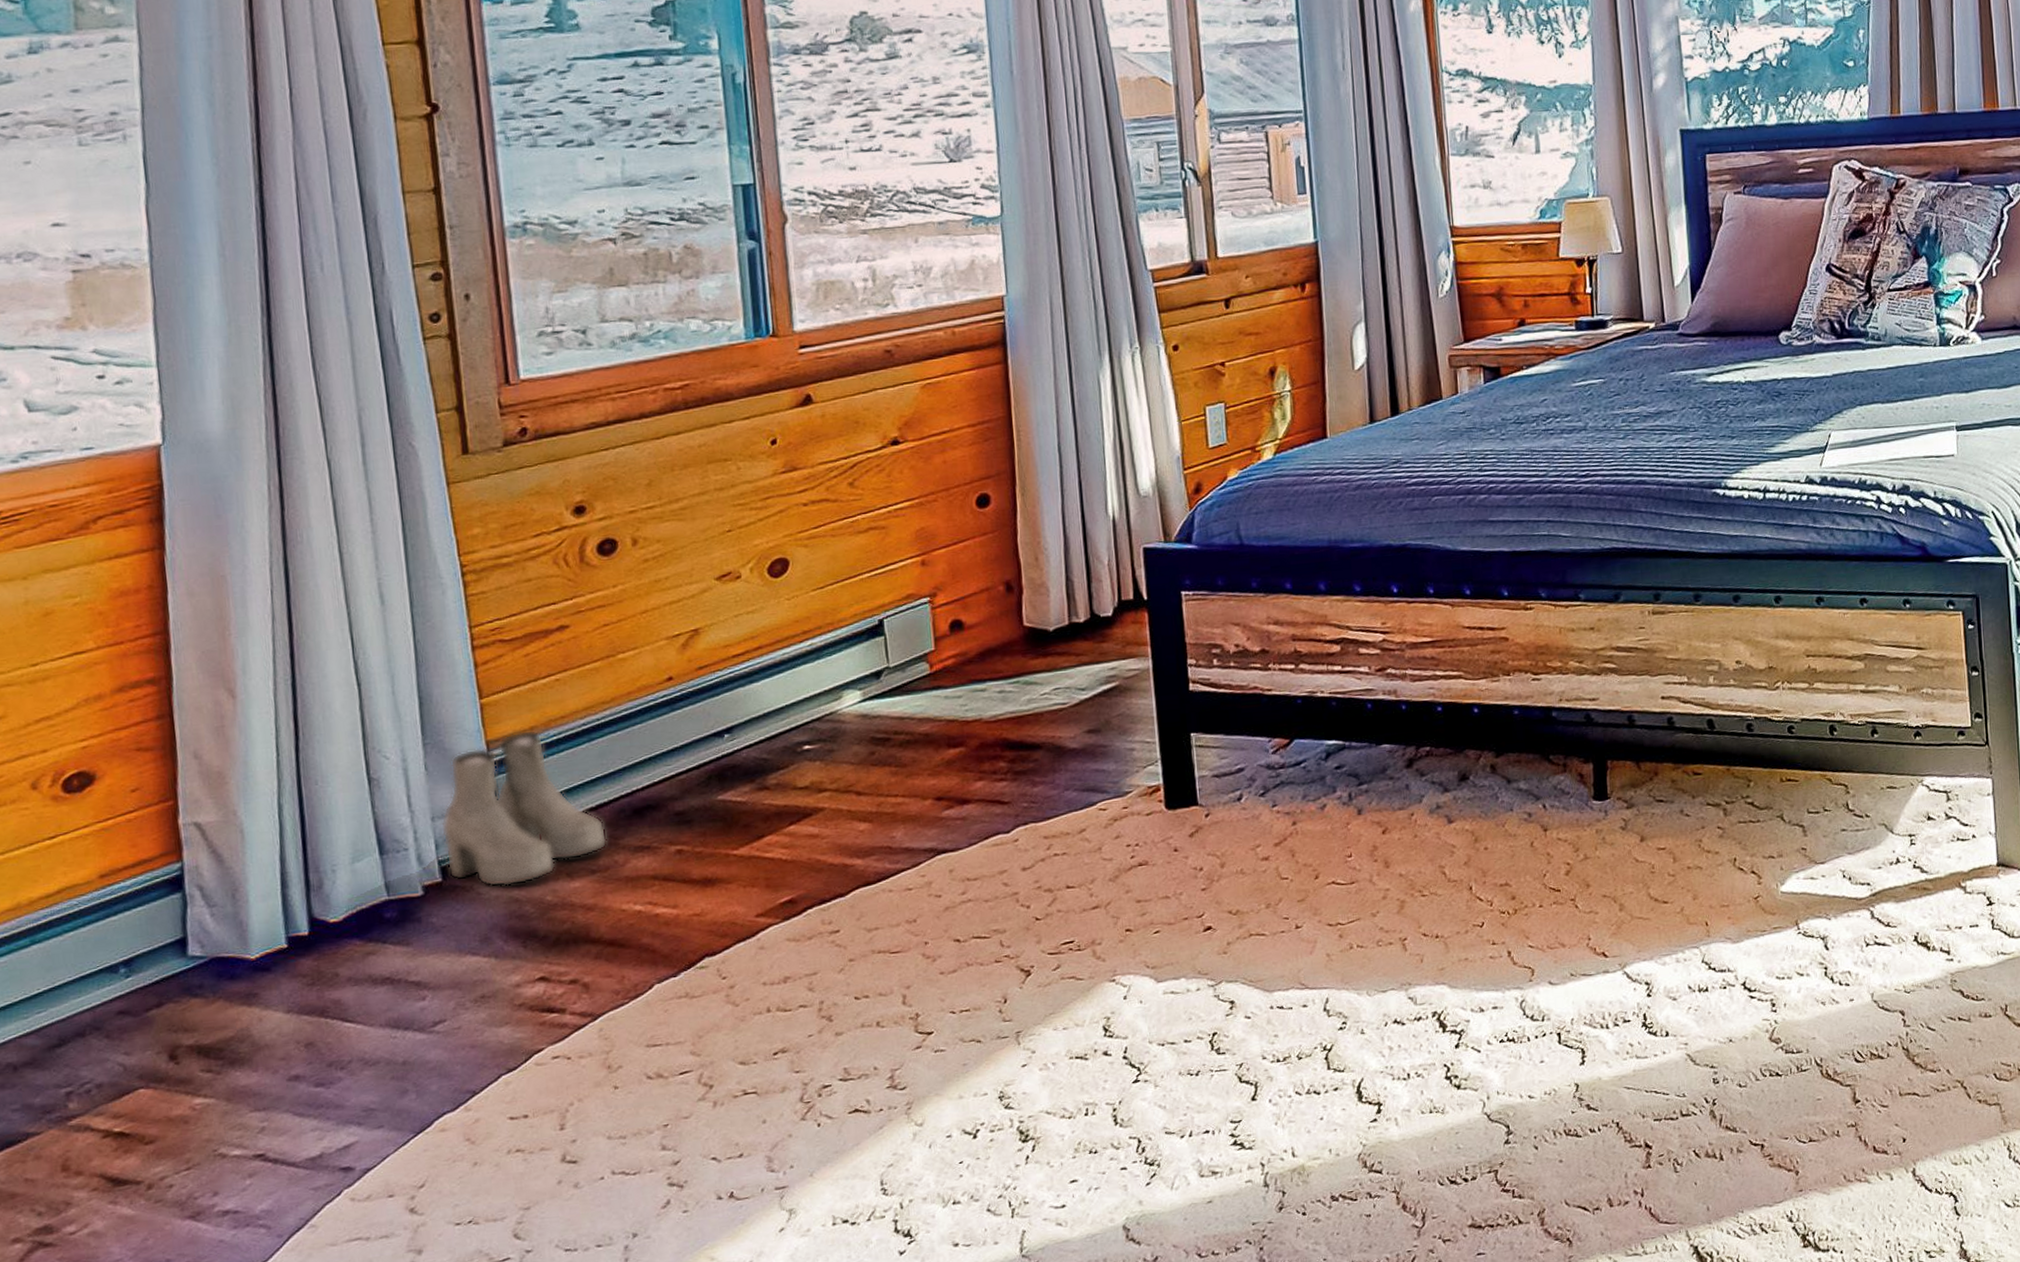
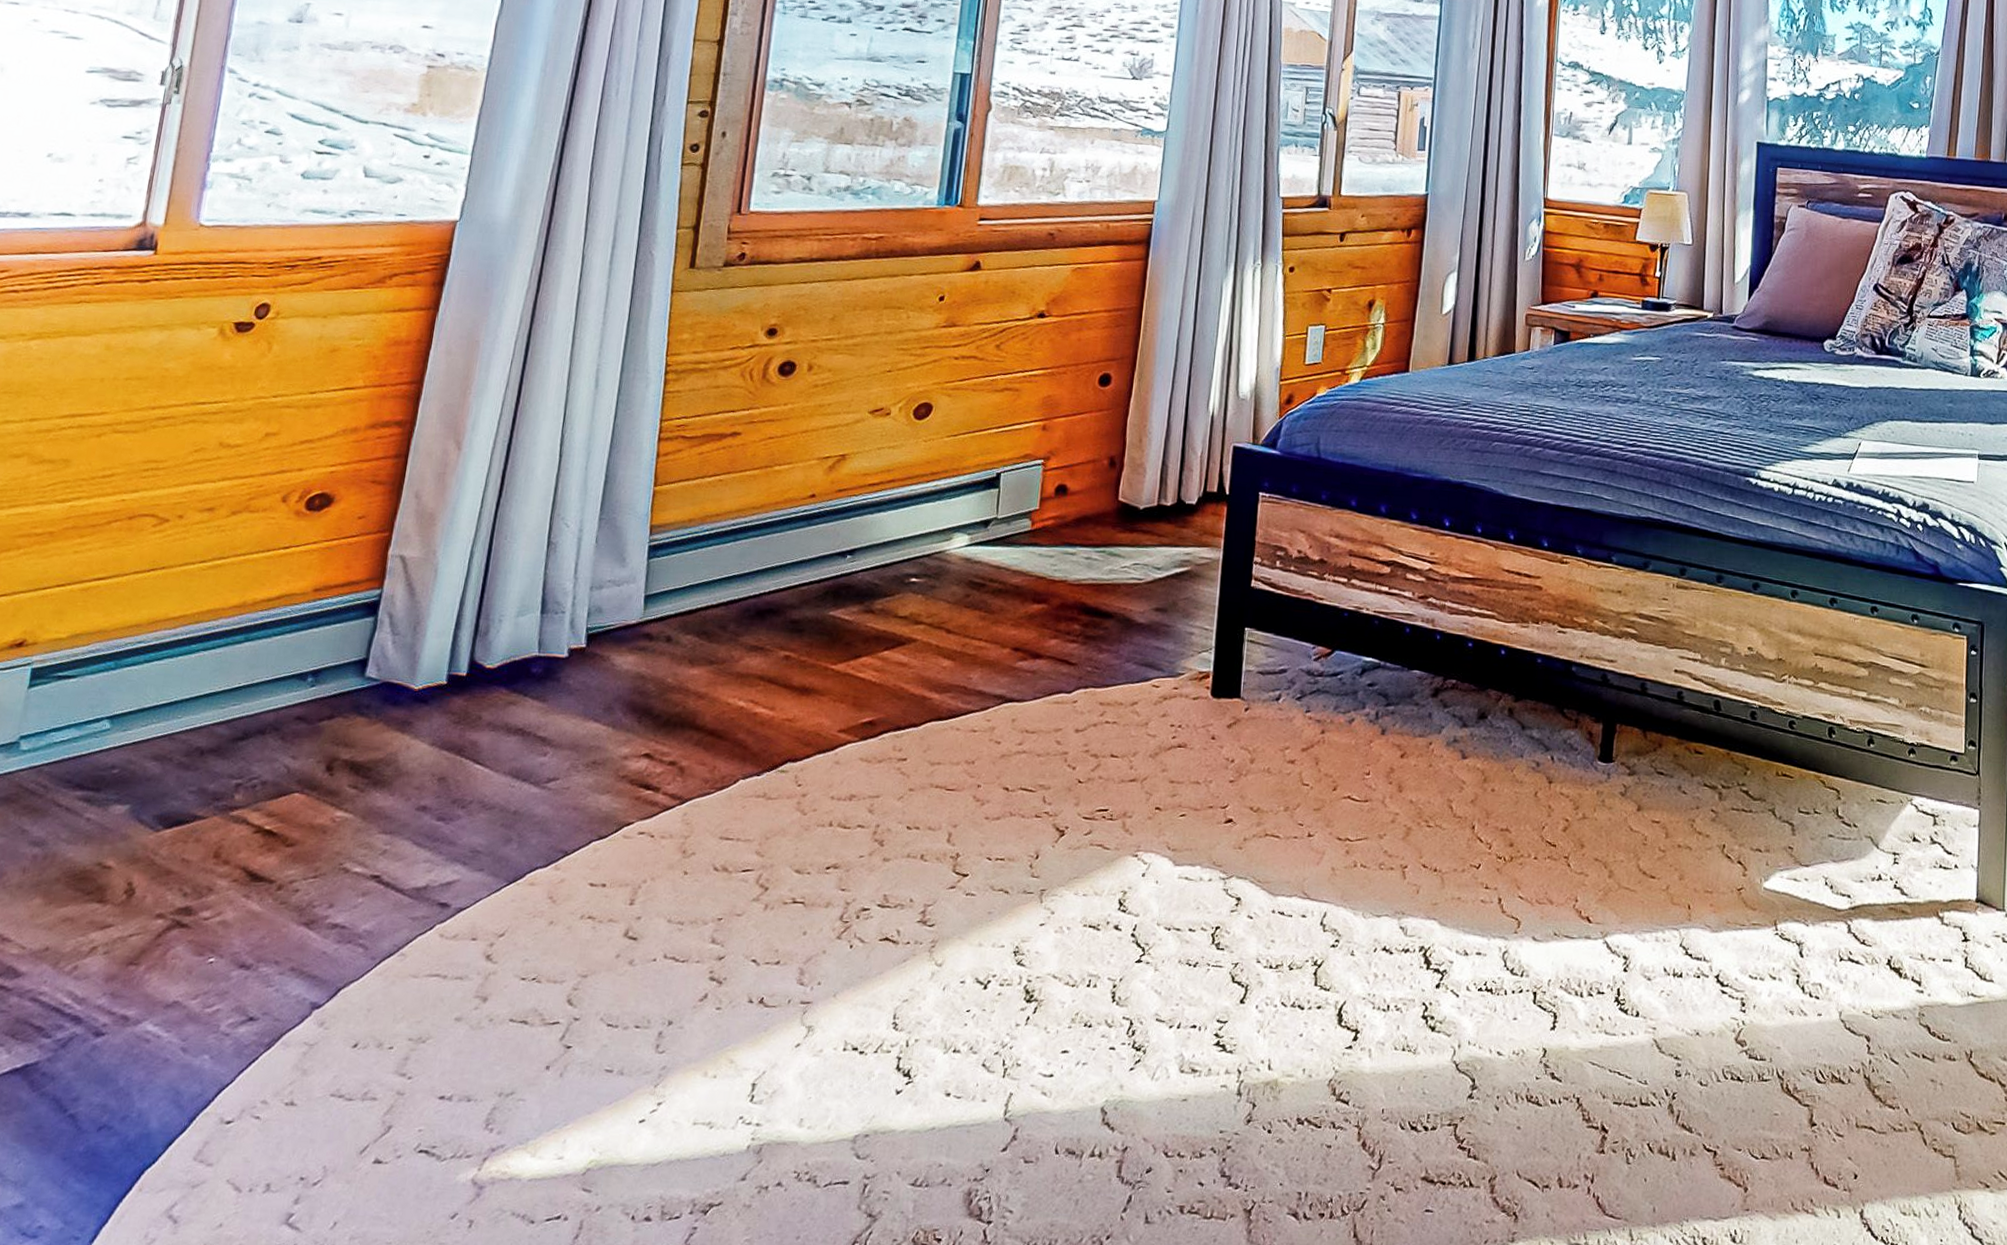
boots: present [441,729,608,887] -> none [593,521,730,663]

